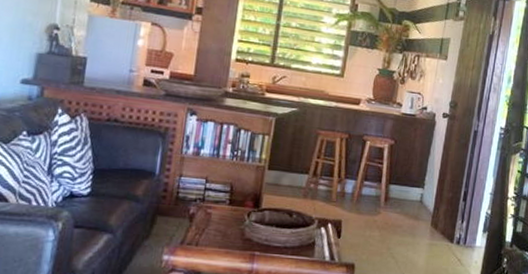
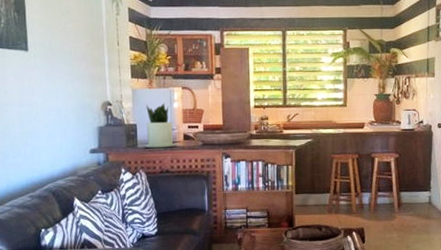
planter: none [93,36,132,93] -> present [145,103,175,149]

